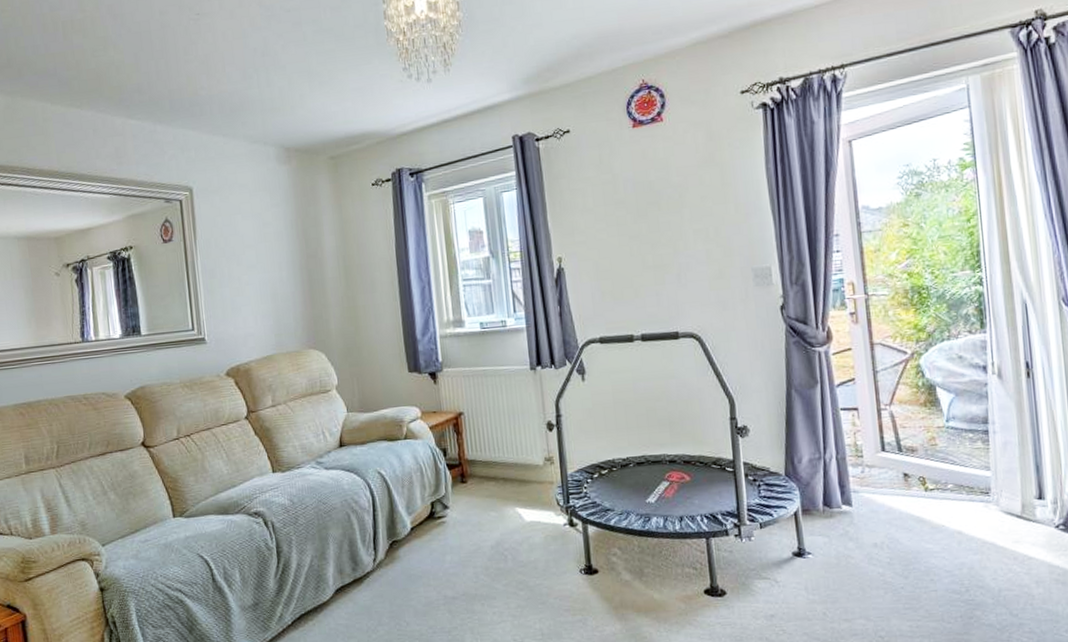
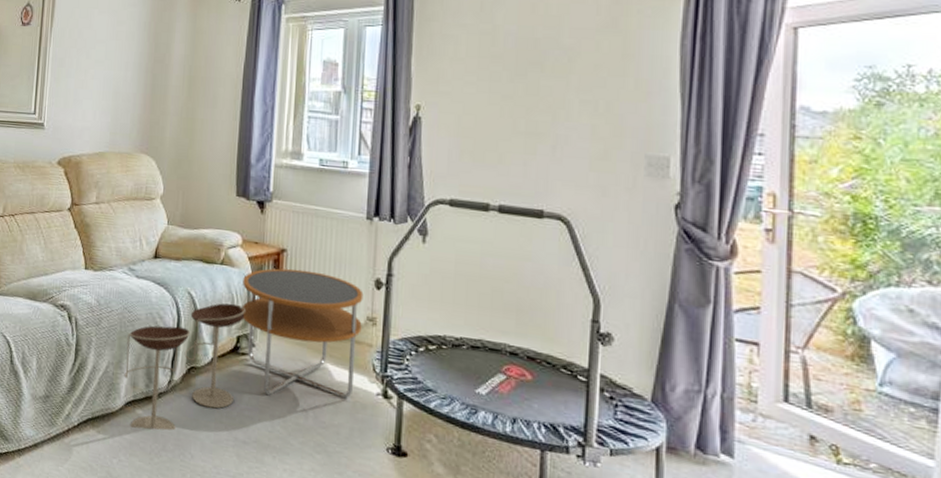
bar stool: none [326,473,437,612] -> present [124,303,245,431]
side table: none [427,427,543,550] -> present [241,268,364,399]

